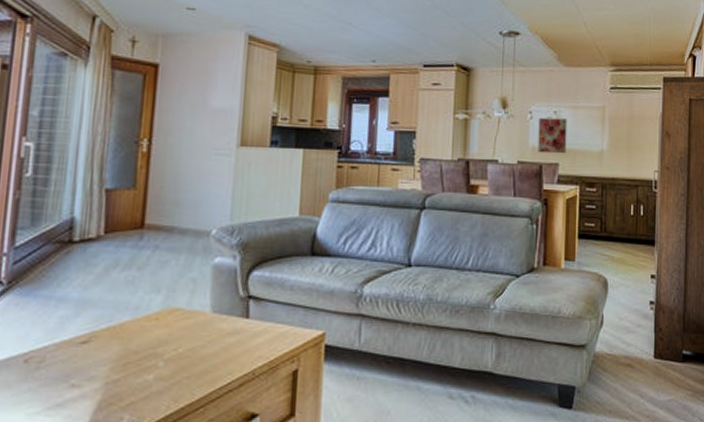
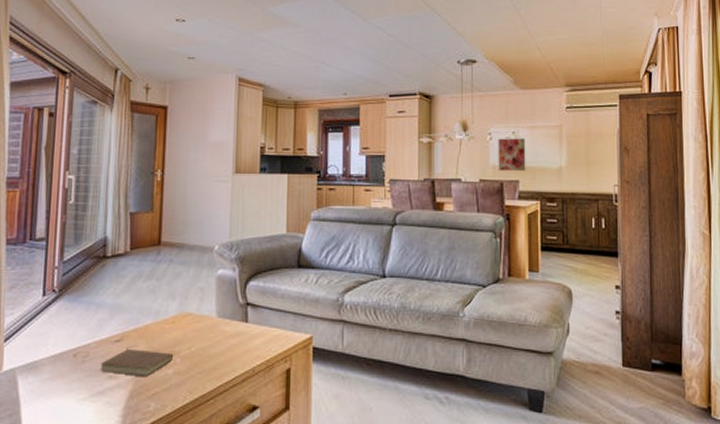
book: none [60,347,156,385] -> present [100,345,174,377]

